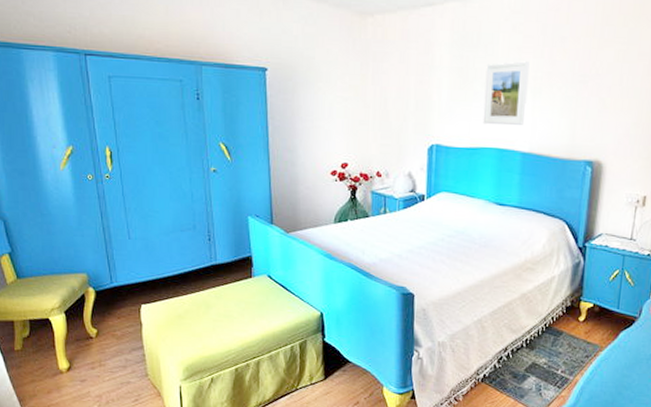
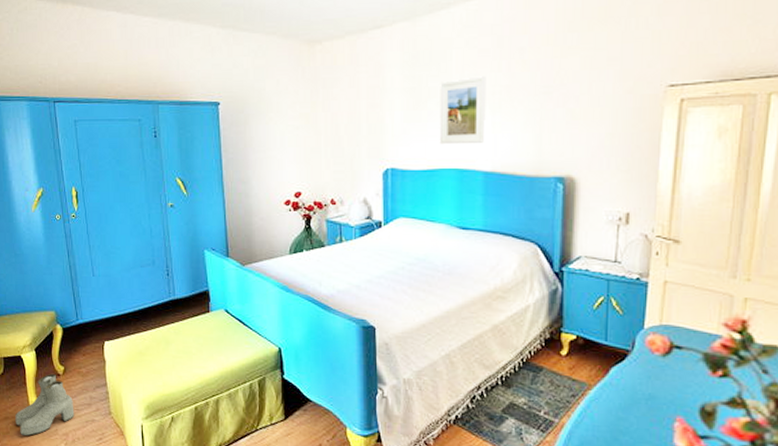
boots: none [43,337,109,399] -> present [15,374,75,436]

